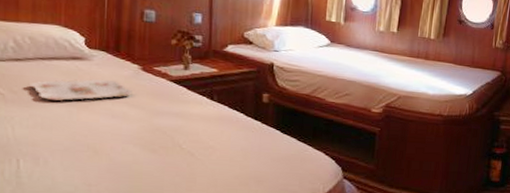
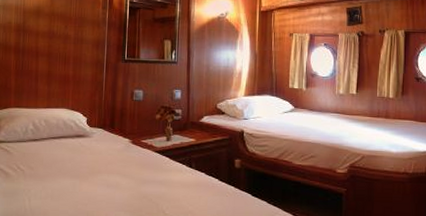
serving tray: present [30,79,134,102] -> none [43,153,125,175]

